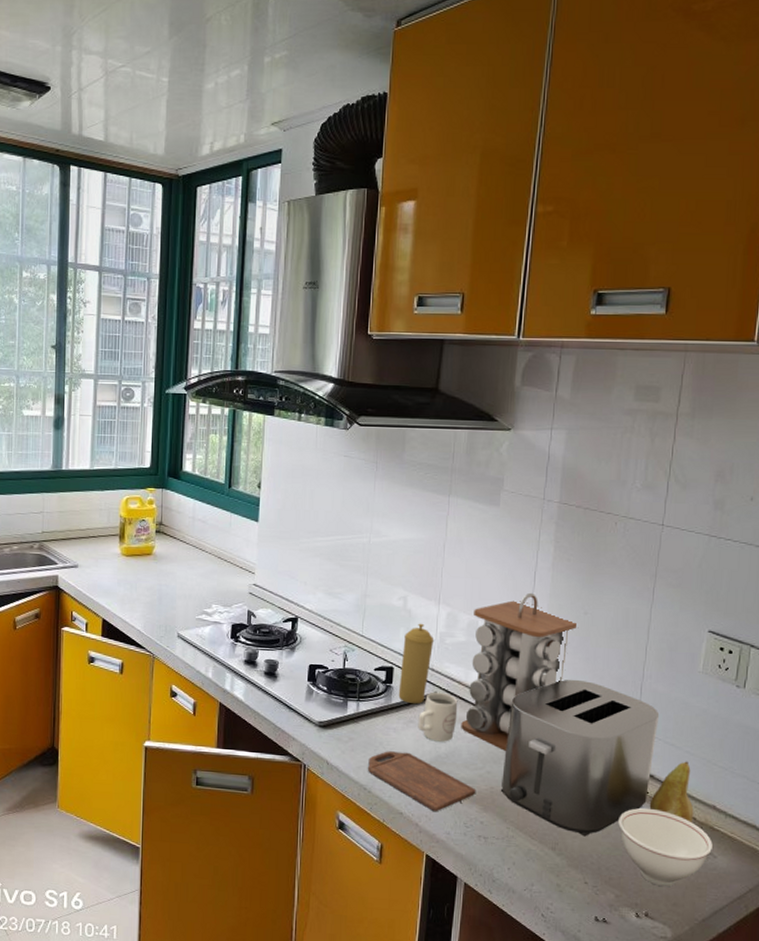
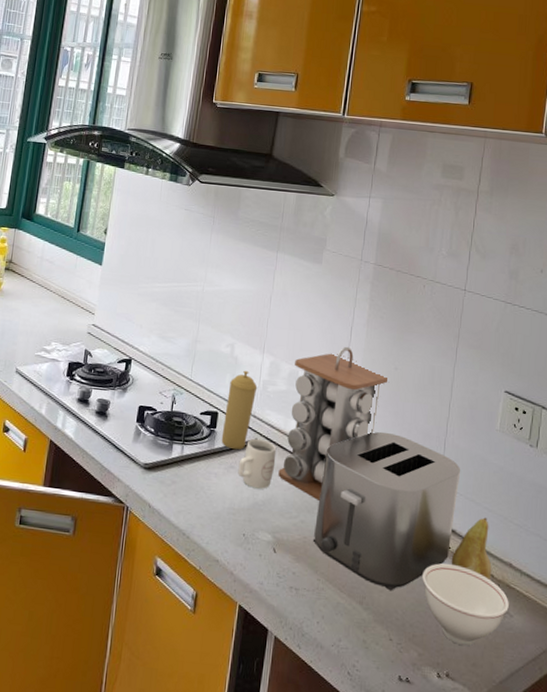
cutting board: present [367,751,476,812] -> none [187,496,290,561]

